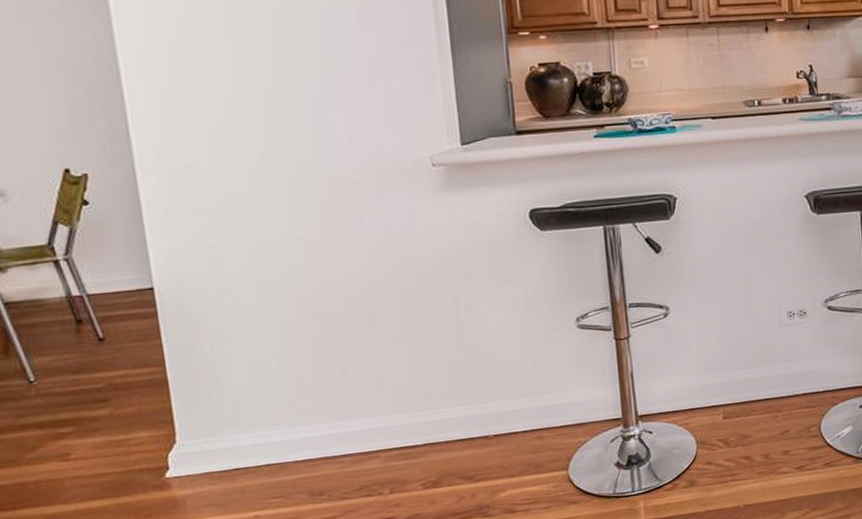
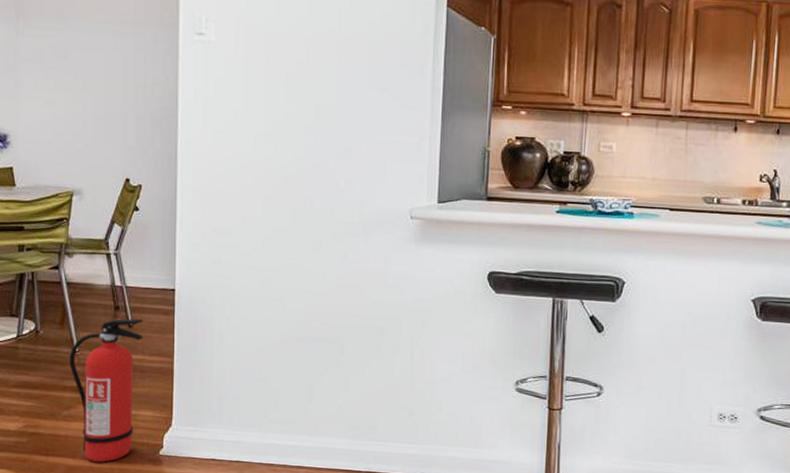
fire extinguisher: none [23,328,128,504] -> present [69,318,144,462]

